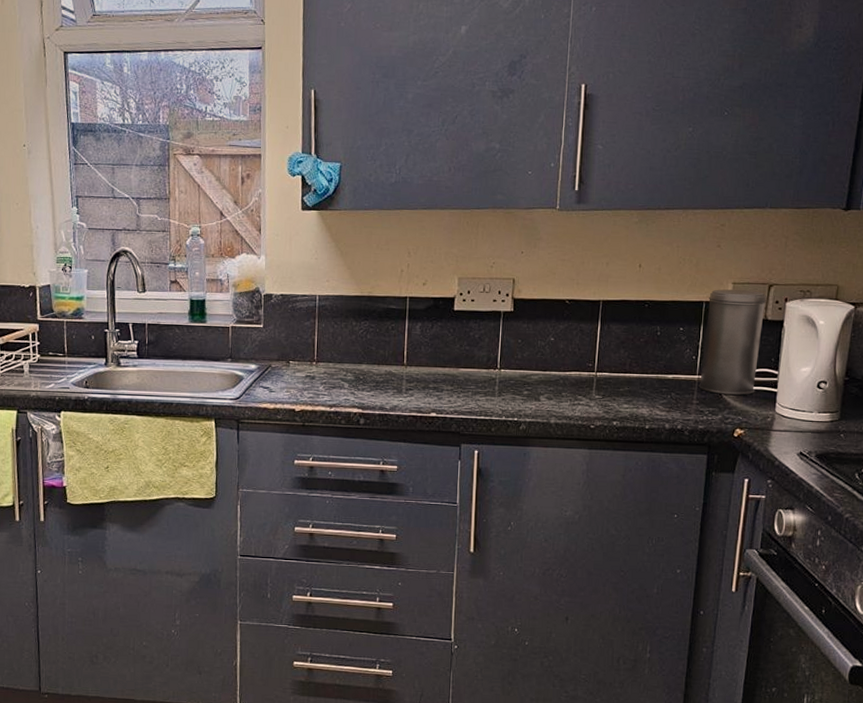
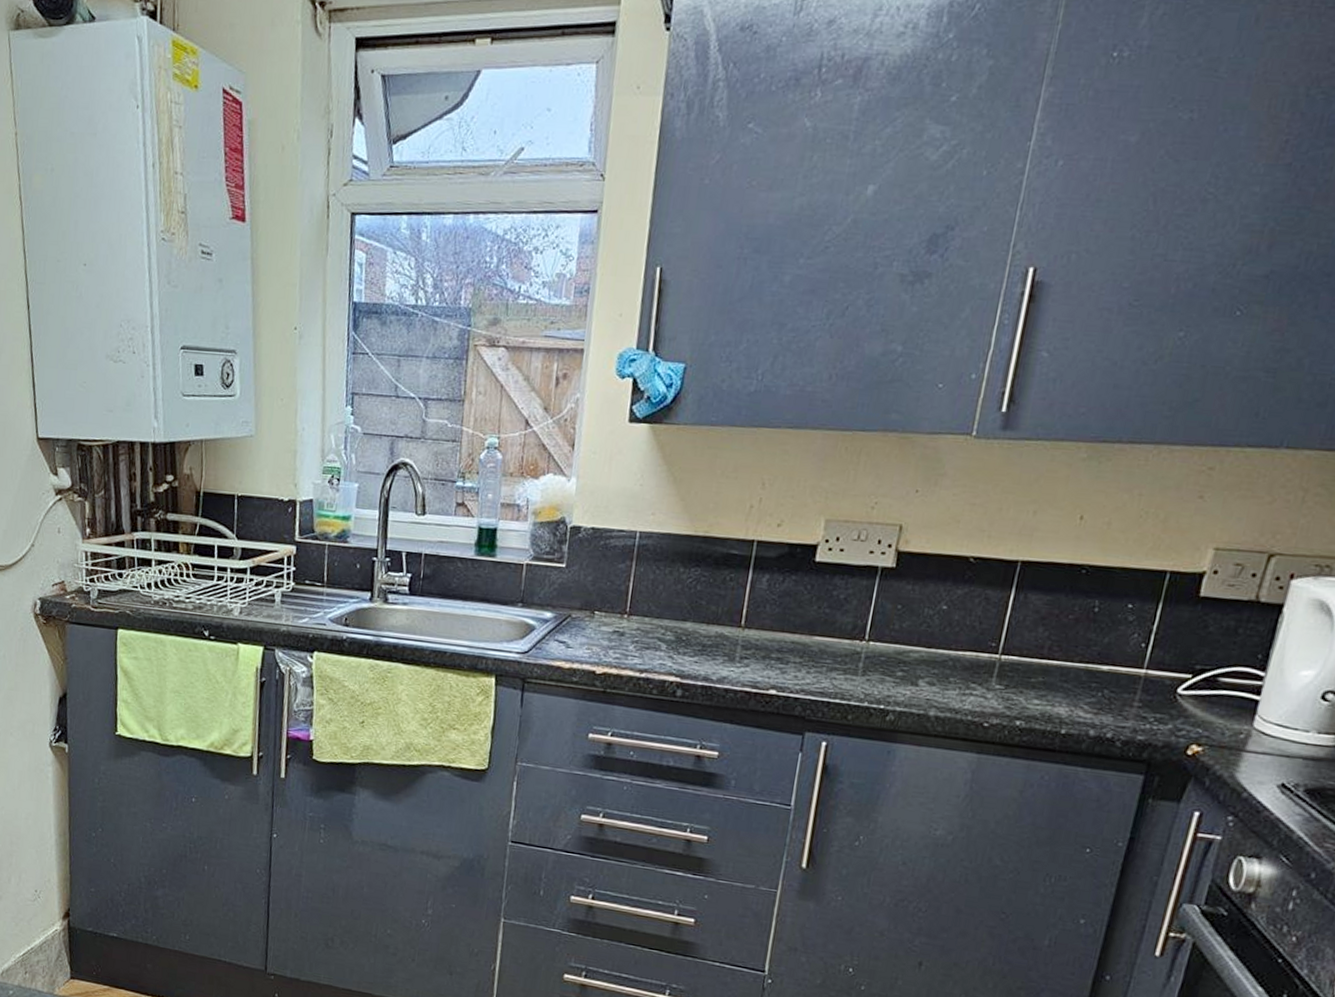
canister: present [698,289,767,396] -> none [1144,555,1263,702]

